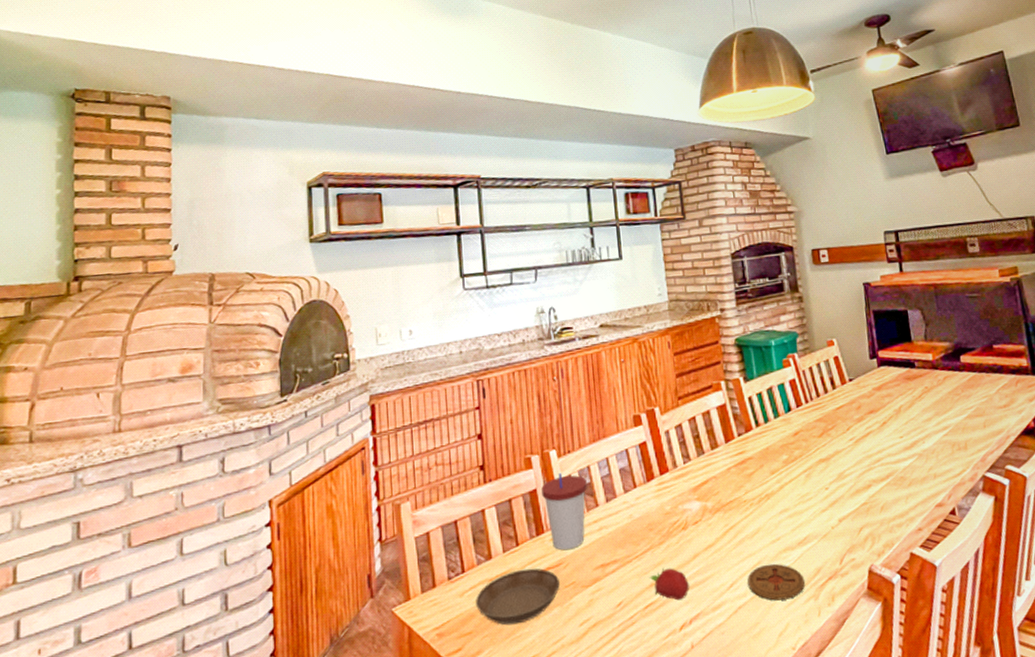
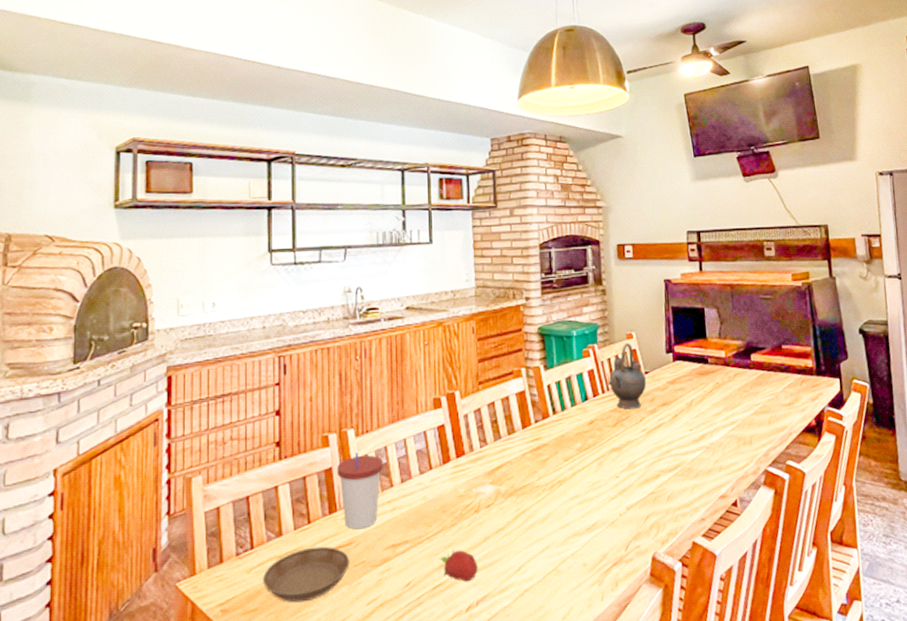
coaster: present [747,563,805,601] -> none [535,548,590,585]
teapot: none [811,350,852,419] -> present [608,342,647,410]

